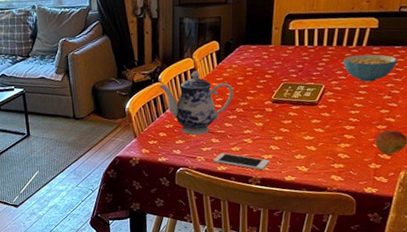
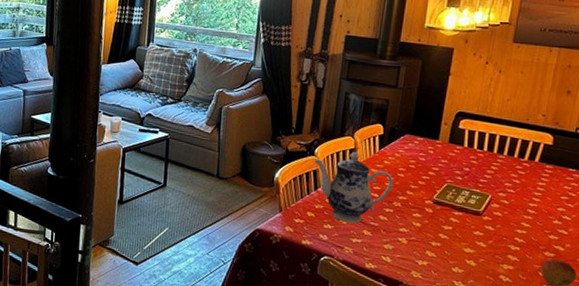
cell phone: present [213,153,270,170] -> none [362,248,425,277]
cereal bowl: present [343,54,397,82] -> none [513,169,571,202]

